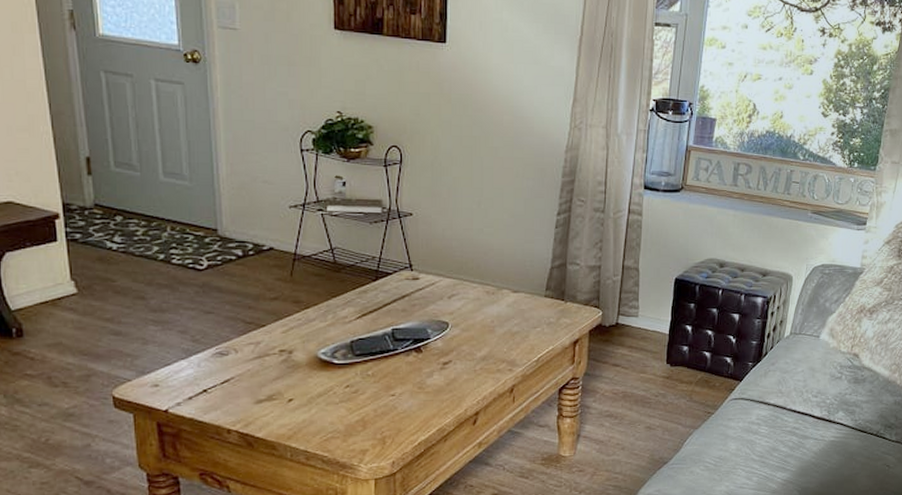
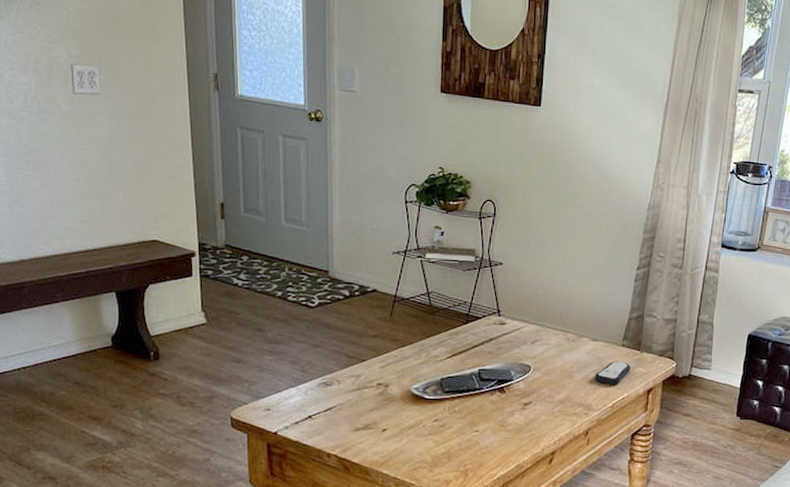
remote control: none [517,312,555,338] -> present [594,360,631,385]

